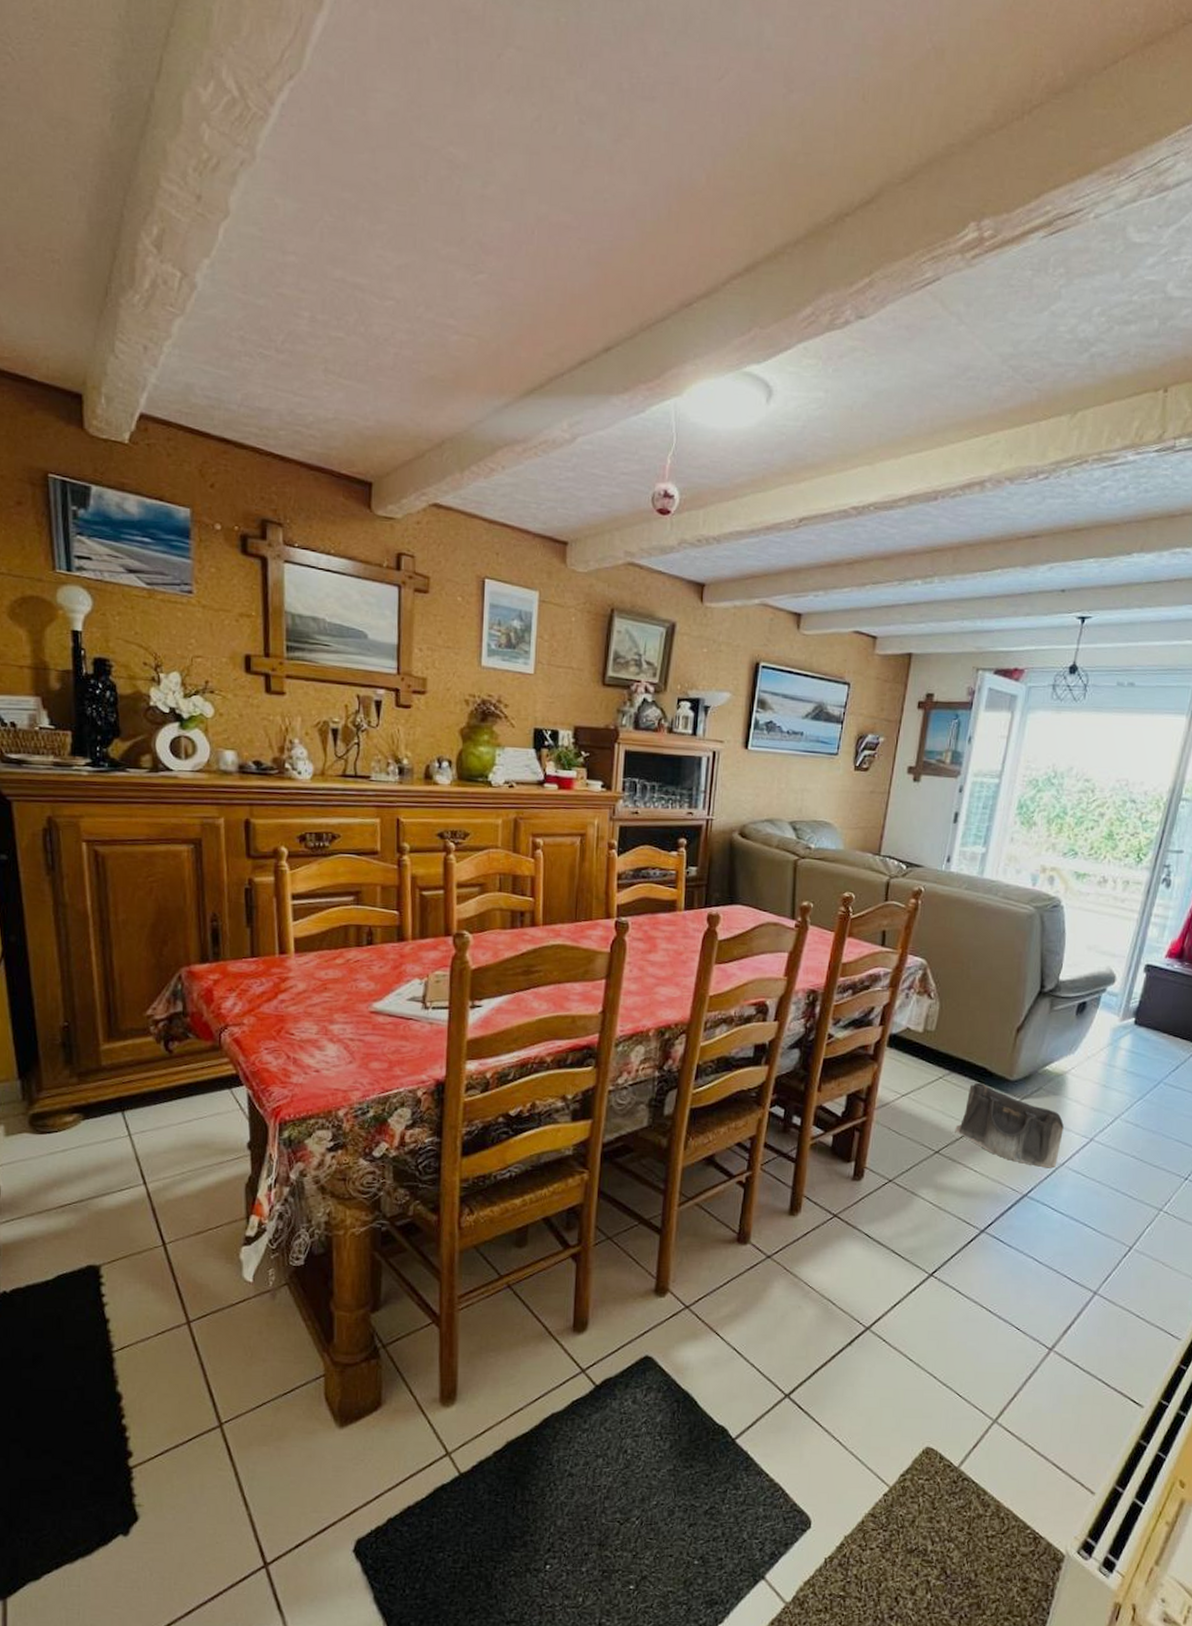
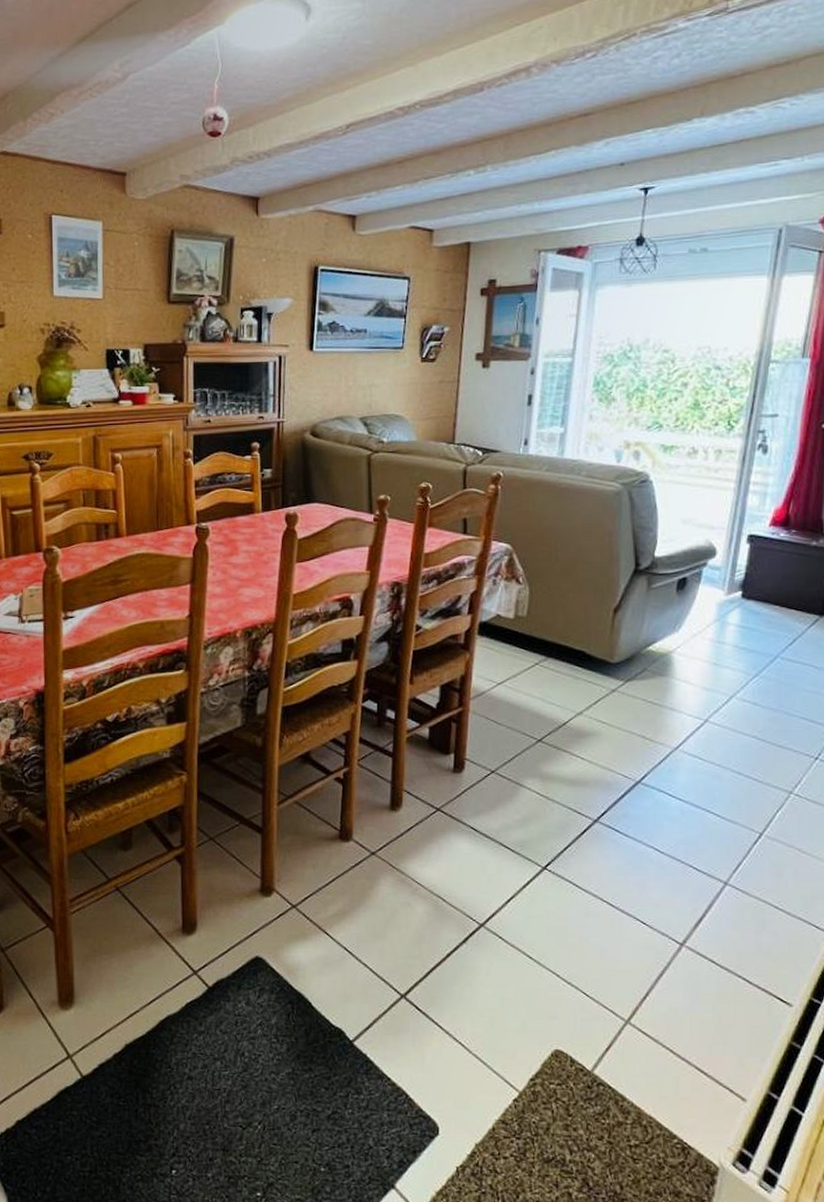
saddlebag: present [955,1082,1064,1168] -> none [557,666,674,753]

